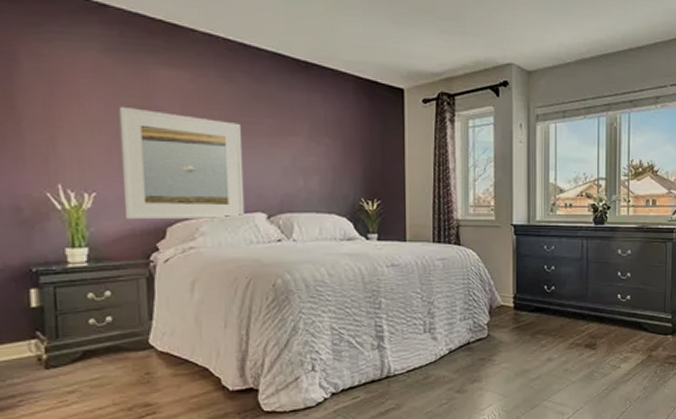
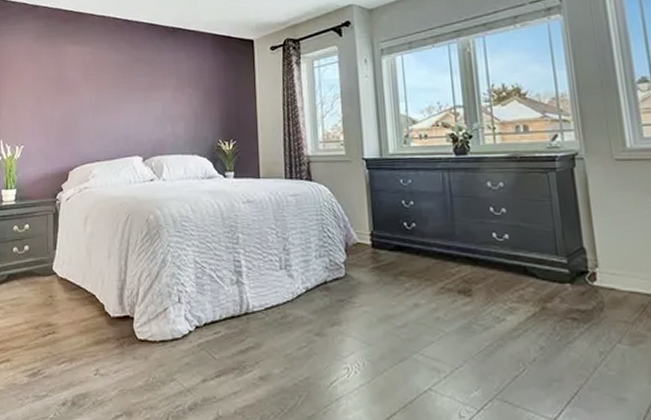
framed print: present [119,106,245,220] -> none [41,78,126,166]

